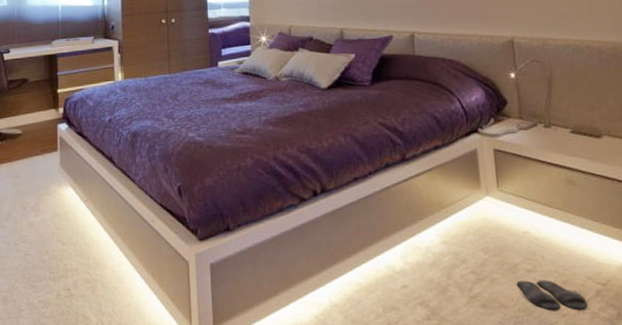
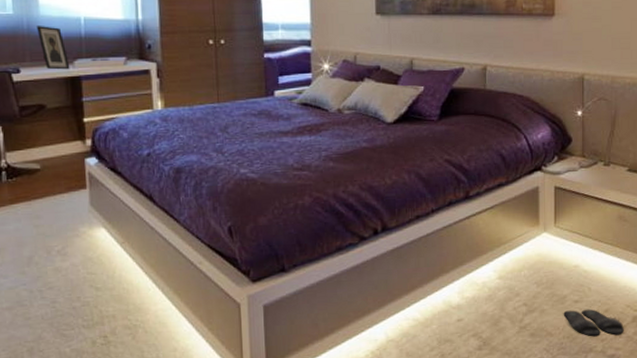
picture frame: none [25,13,49,50] -> present [37,26,70,70]

